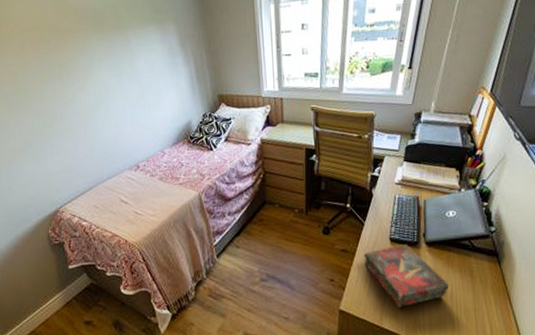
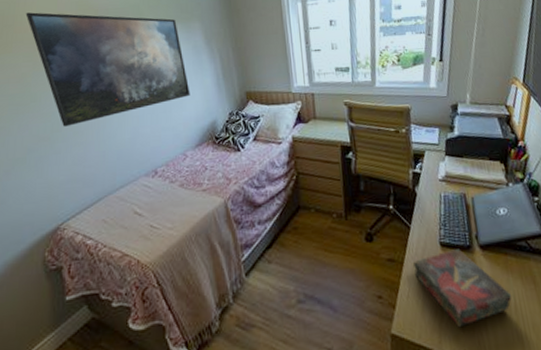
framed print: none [10,11,167,123] -> present [25,12,190,127]

